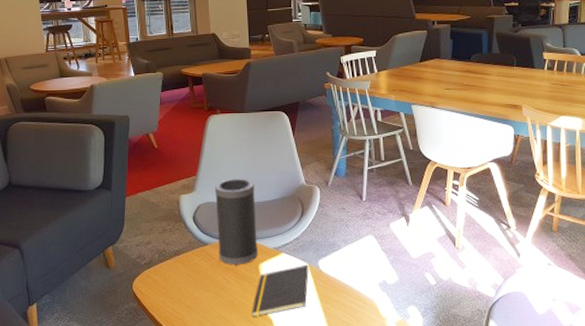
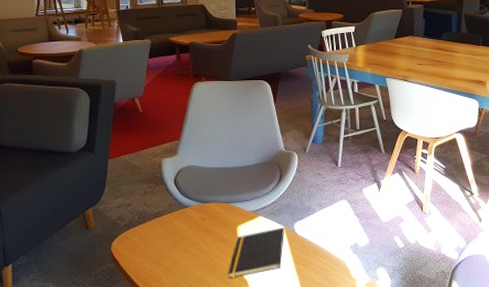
speaker: present [214,178,258,266] -> none [196,143,236,228]

